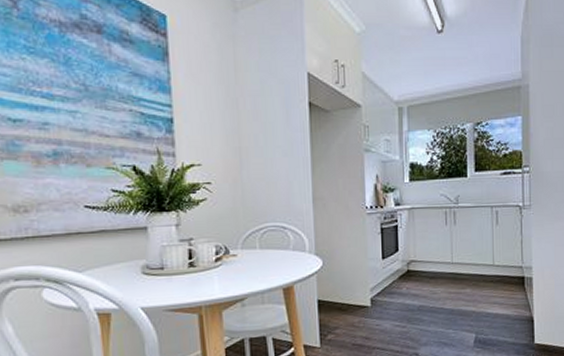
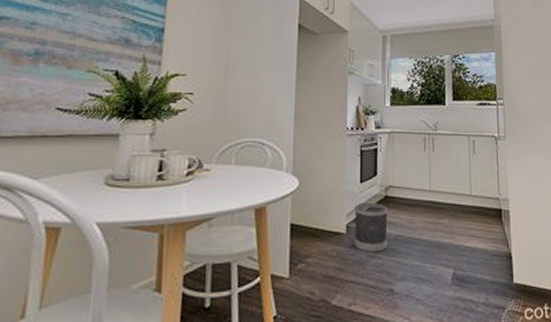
wastebasket: none [377,277,411,323] -> present [353,202,388,254]

